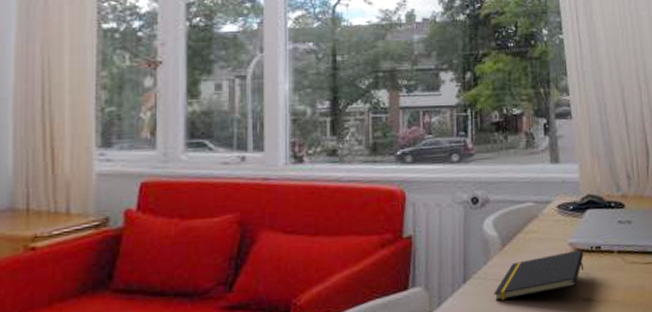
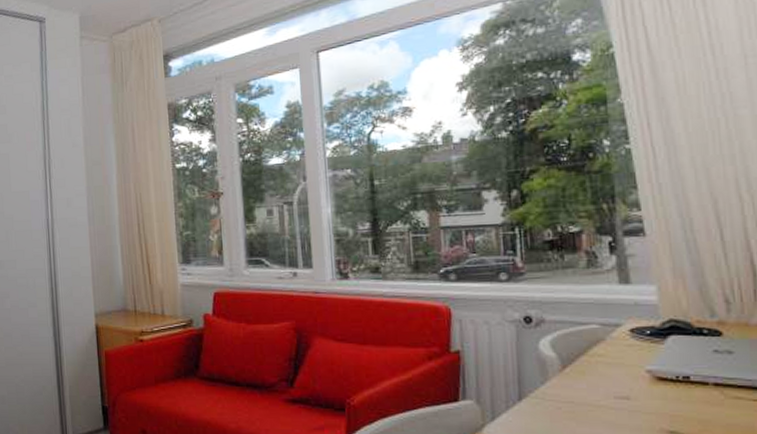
notepad: present [494,249,584,302] -> none [554,378,668,423]

